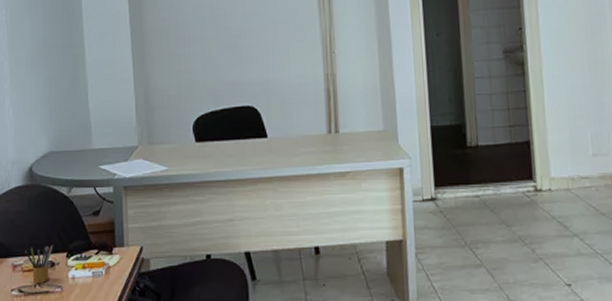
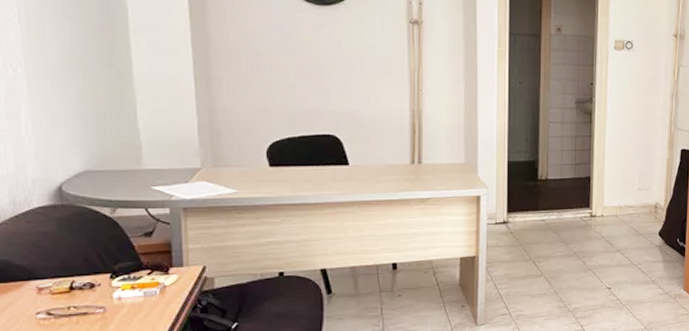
pencil box: present [25,244,53,284] -> none [54,266,92,306]

